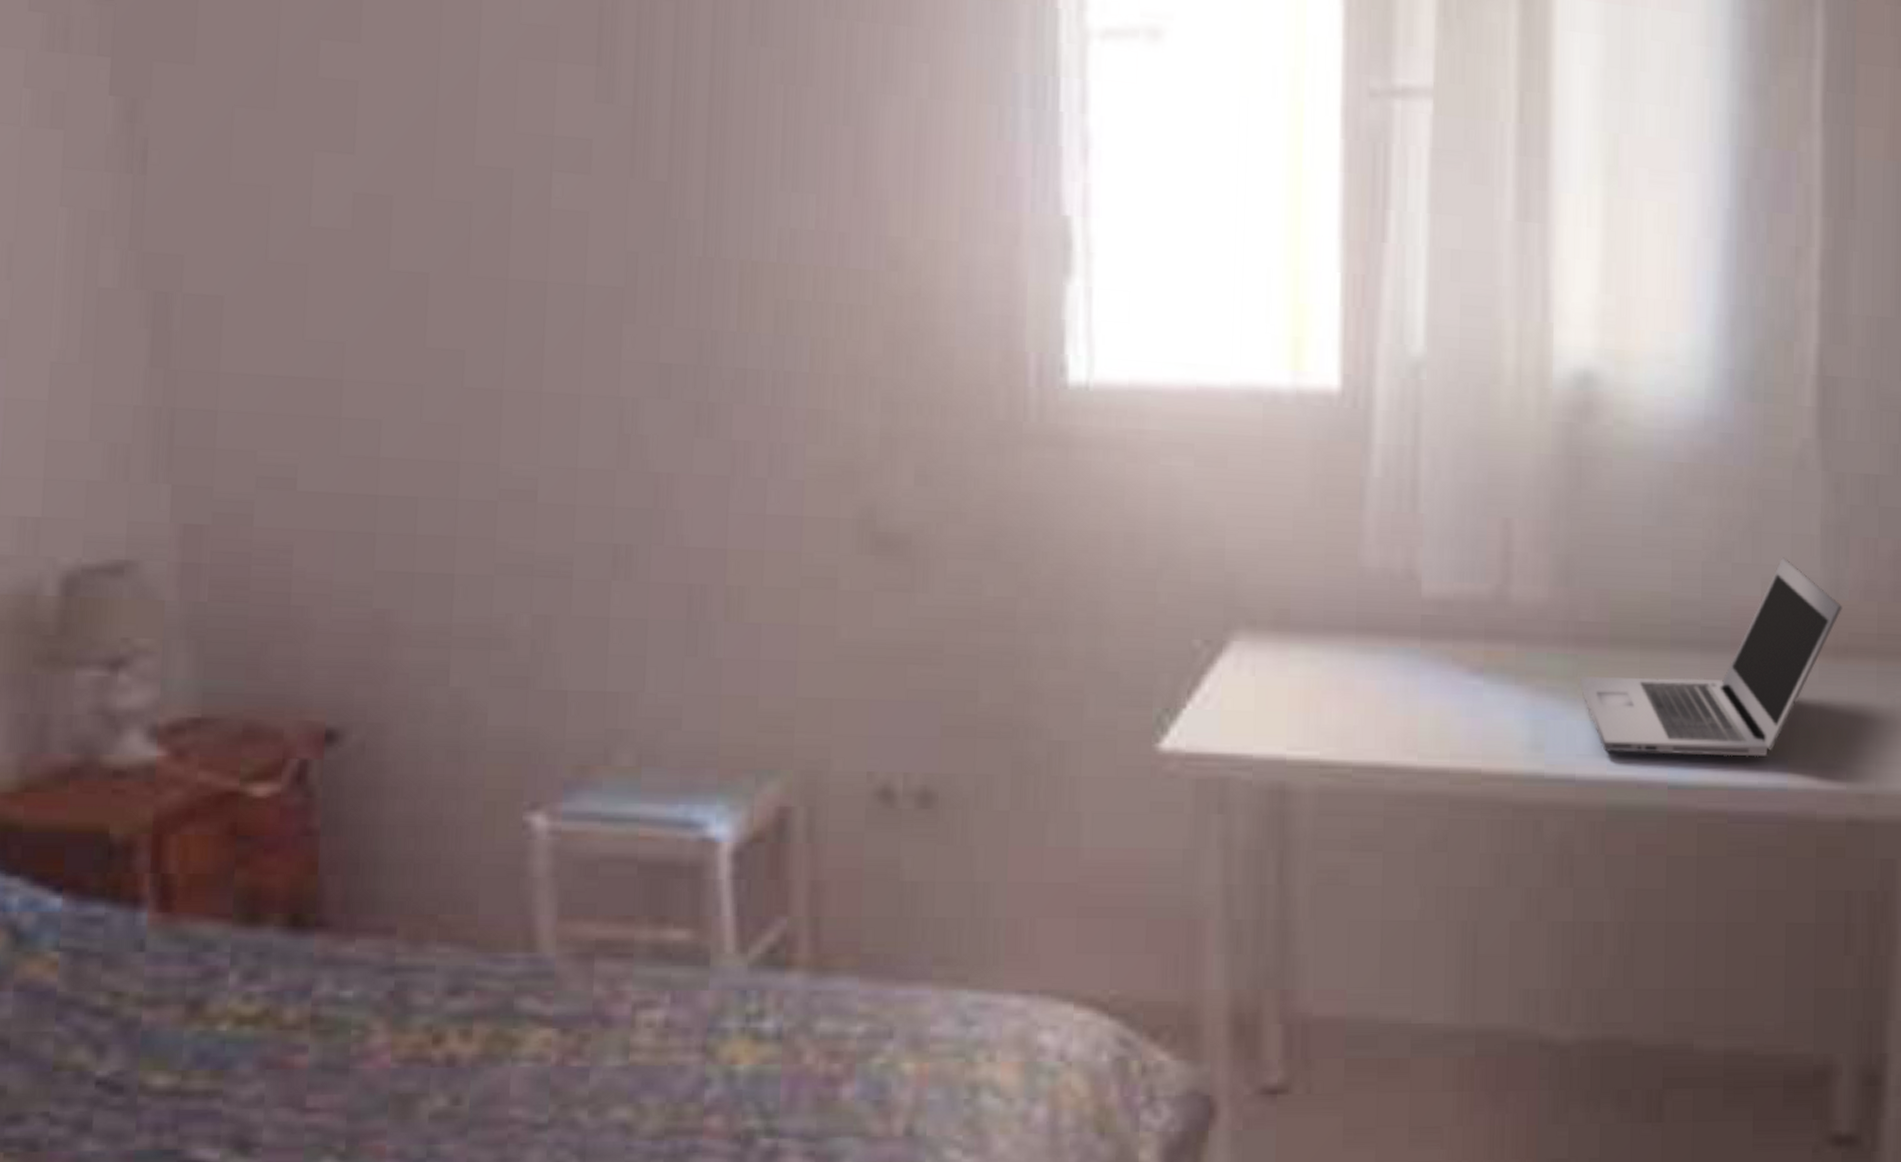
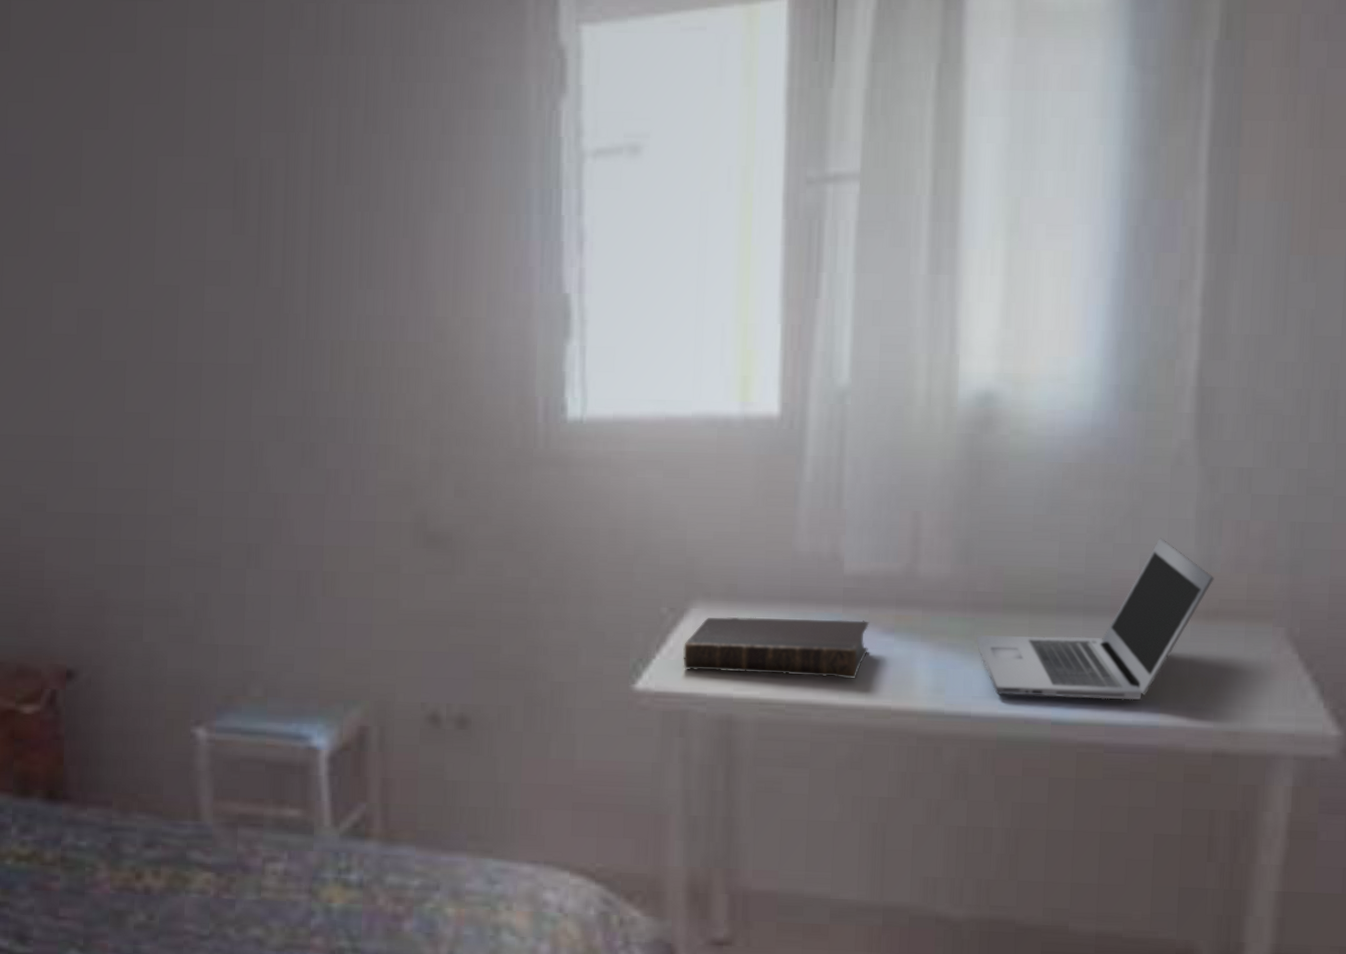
book: none [1222,652,1453,733] -> present [683,616,869,679]

